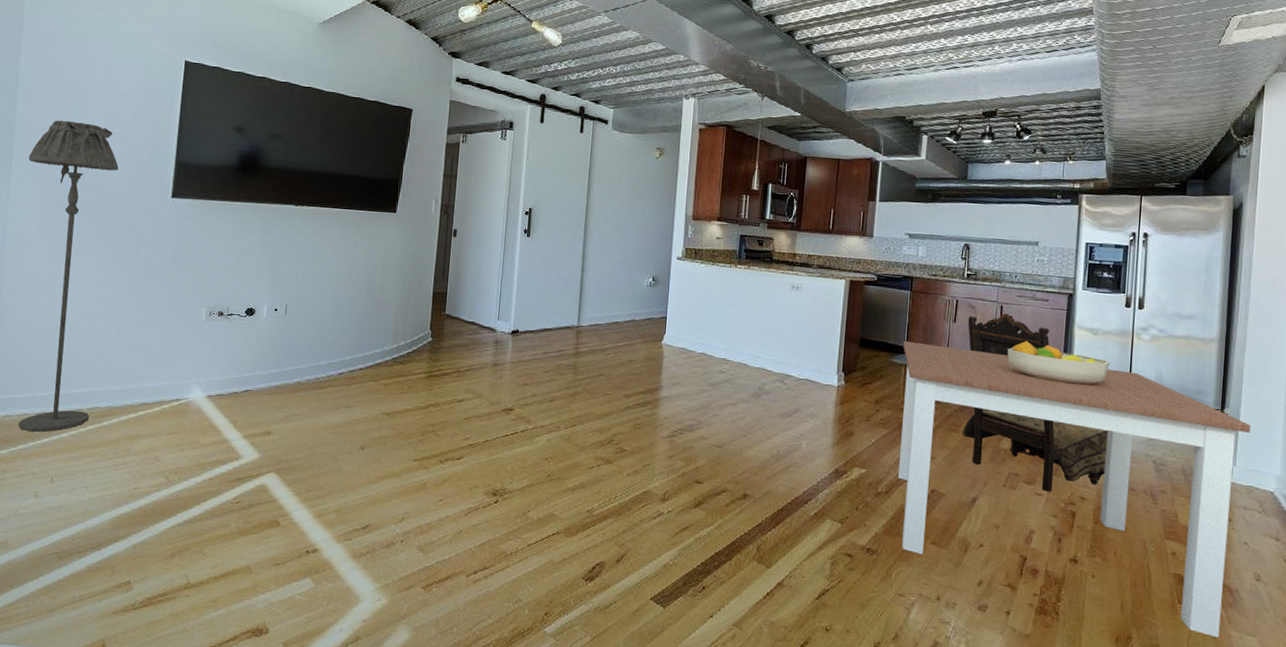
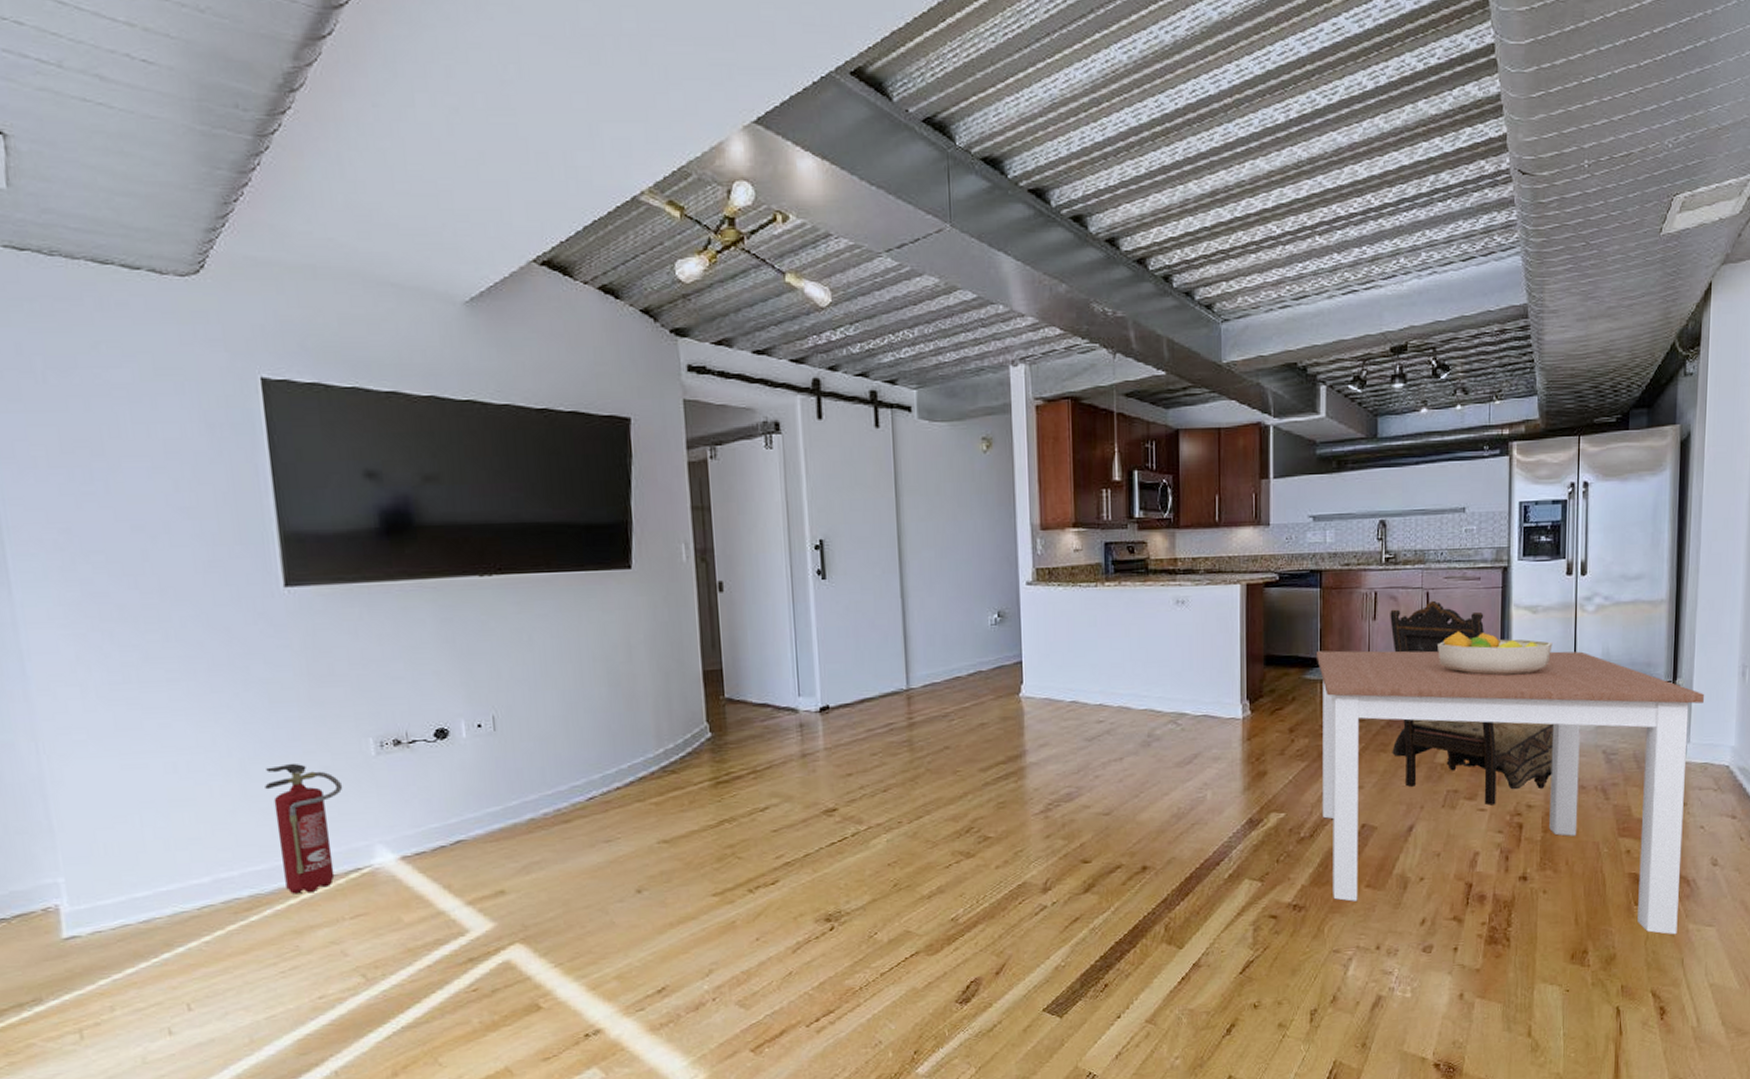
floor lamp: present [18,120,119,432] -> none [33,488,227,948]
fire extinguisher: none [130,318,180,411] -> present [265,763,343,894]

